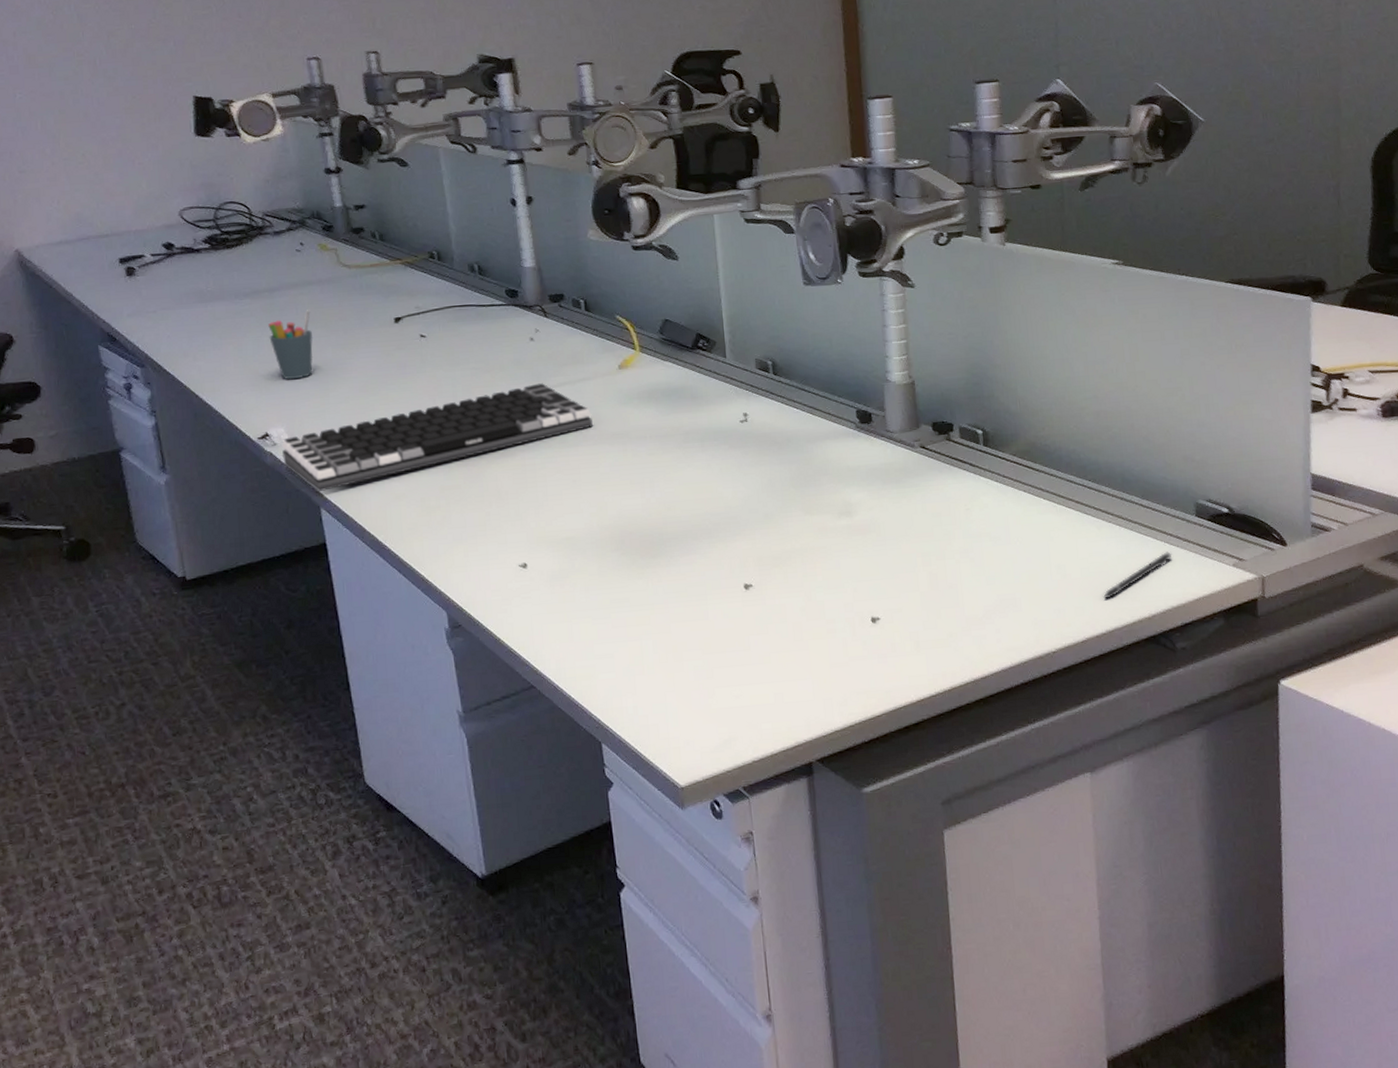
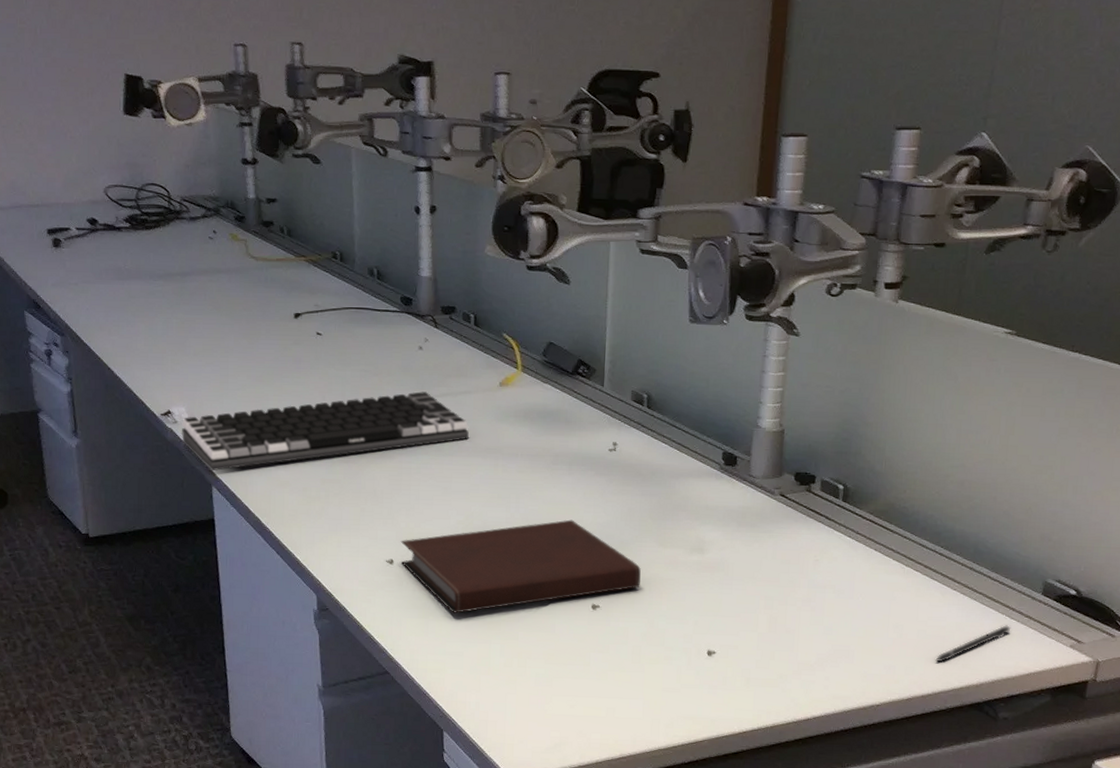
pen holder: present [268,309,313,379] -> none [178,297,218,362]
notebook: none [532,497,792,613] -> present [400,519,641,613]

